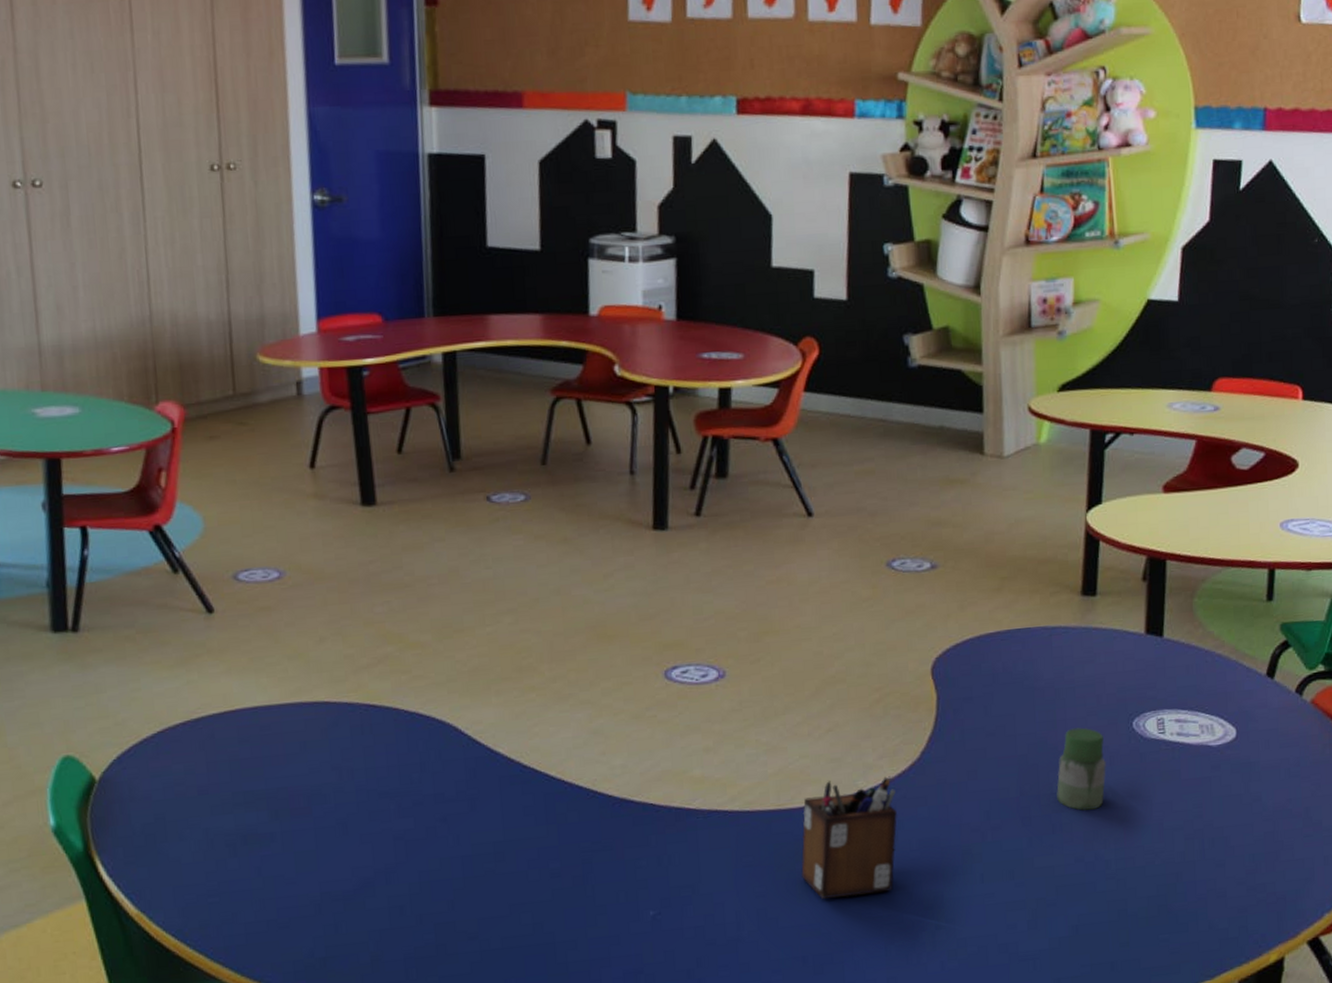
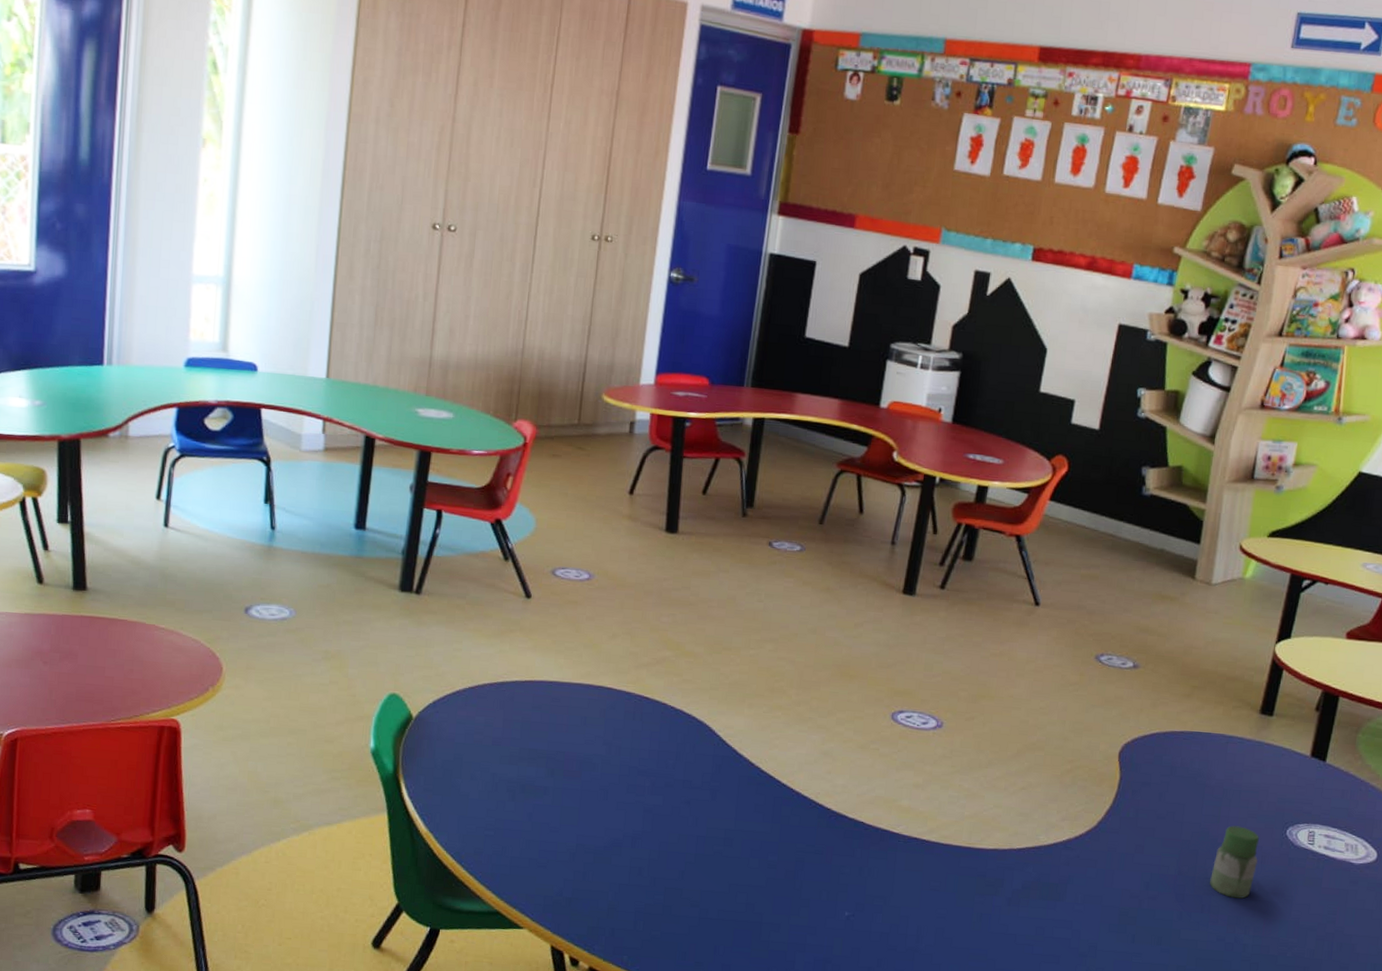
desk organizer: present [801,776,897,899] -> none [978,831,1071,935]

